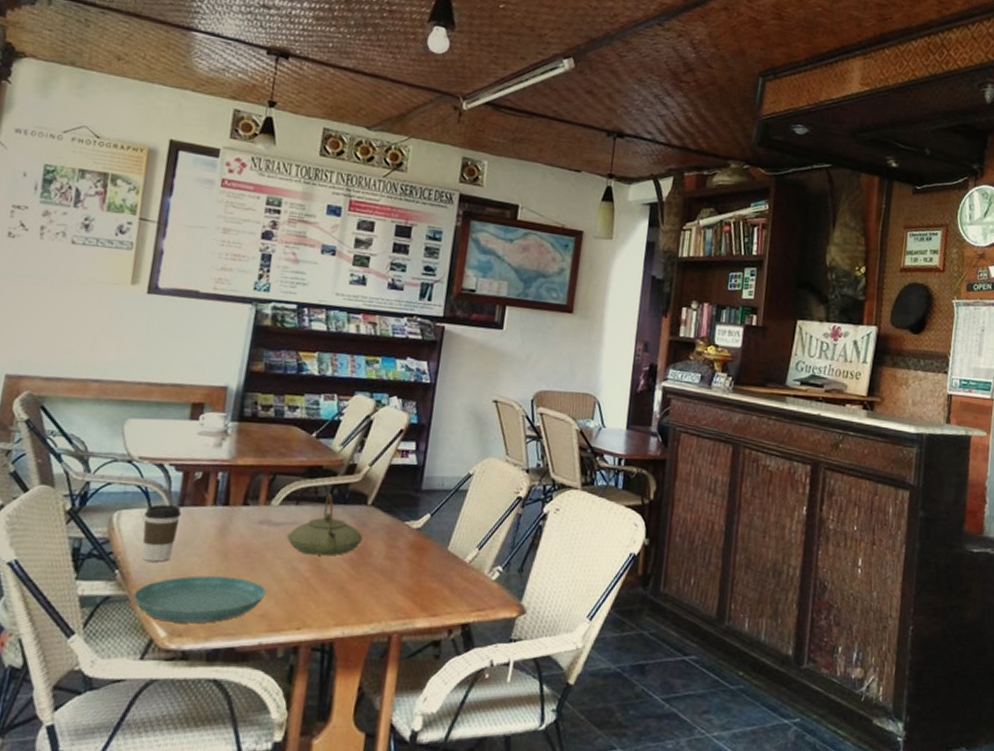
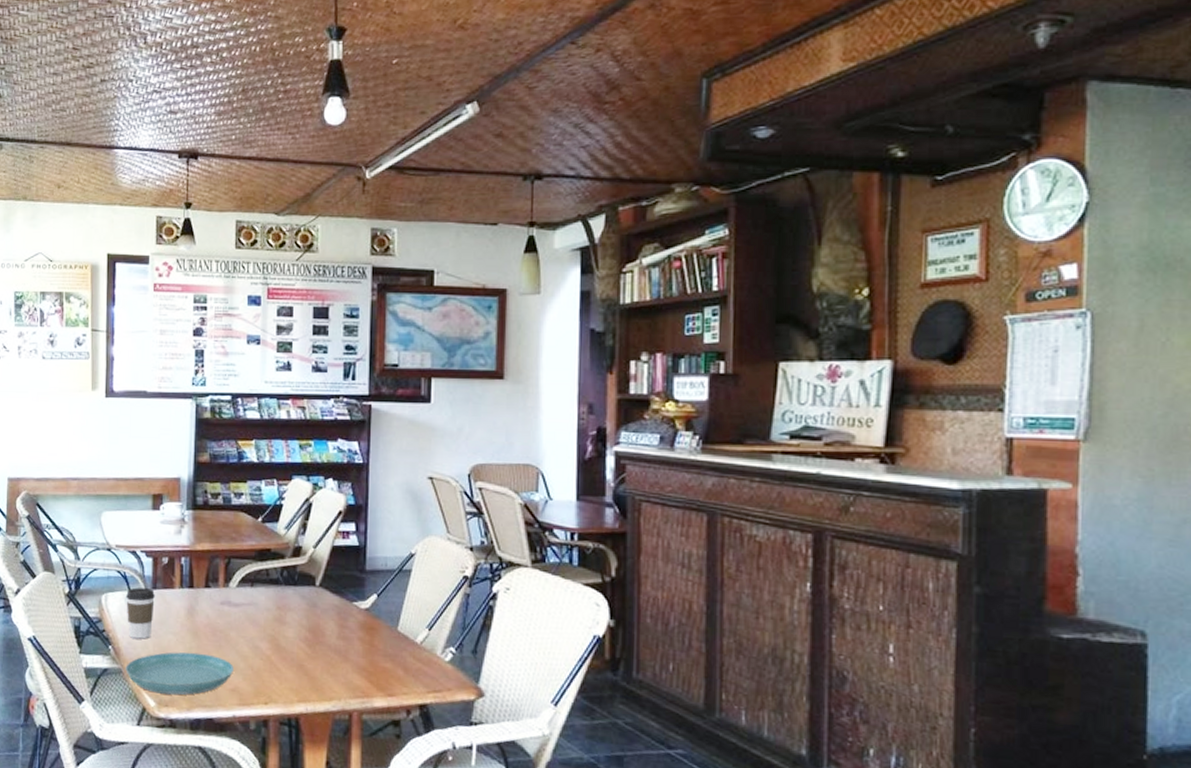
teapot: present [286,493,363,556] -> none [246,575,315,636]

